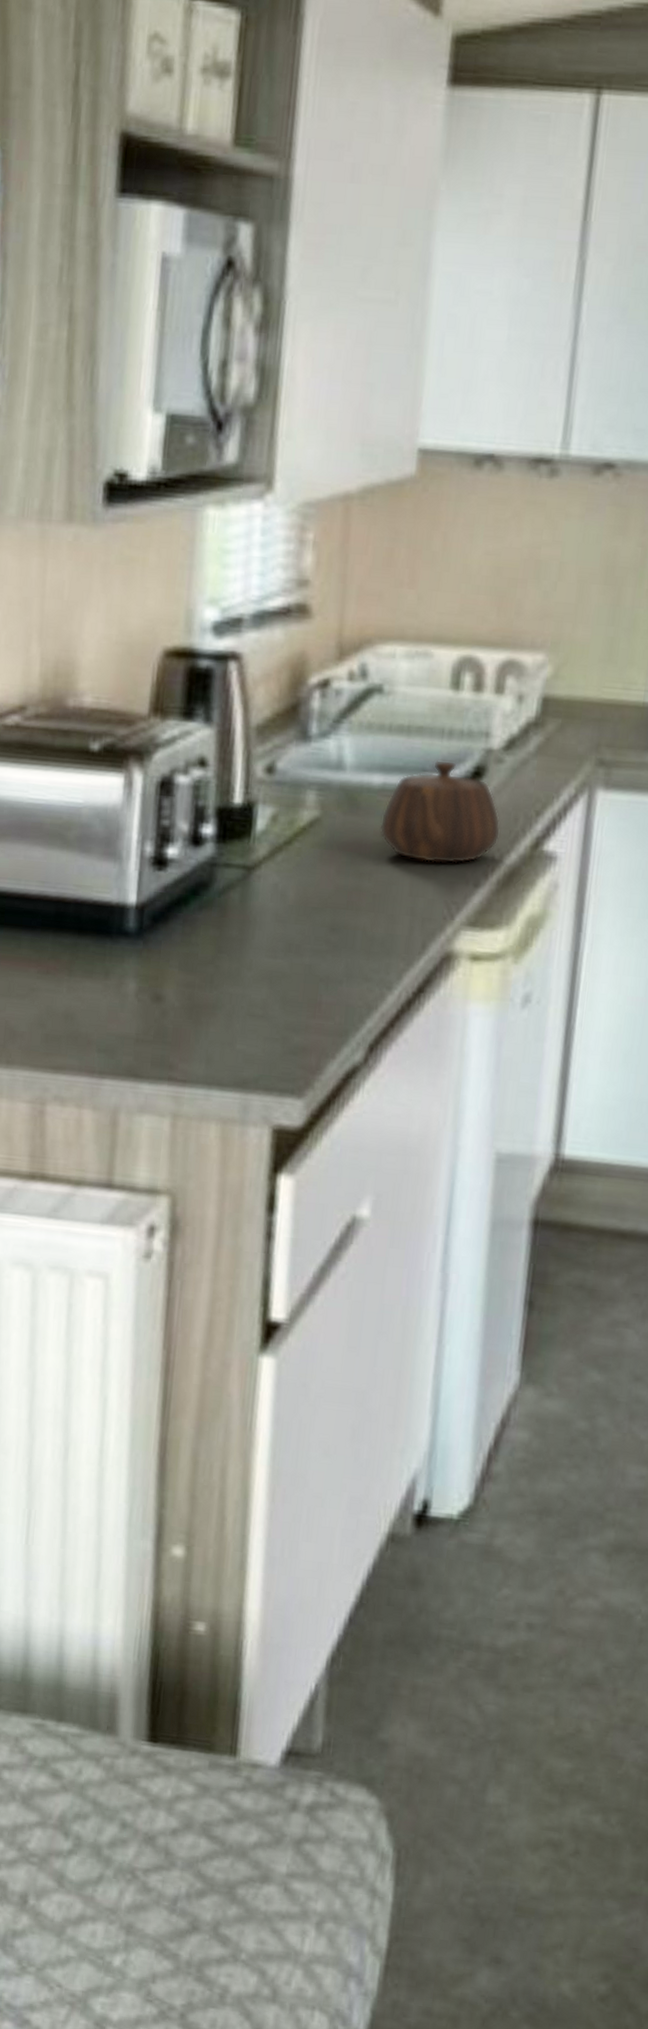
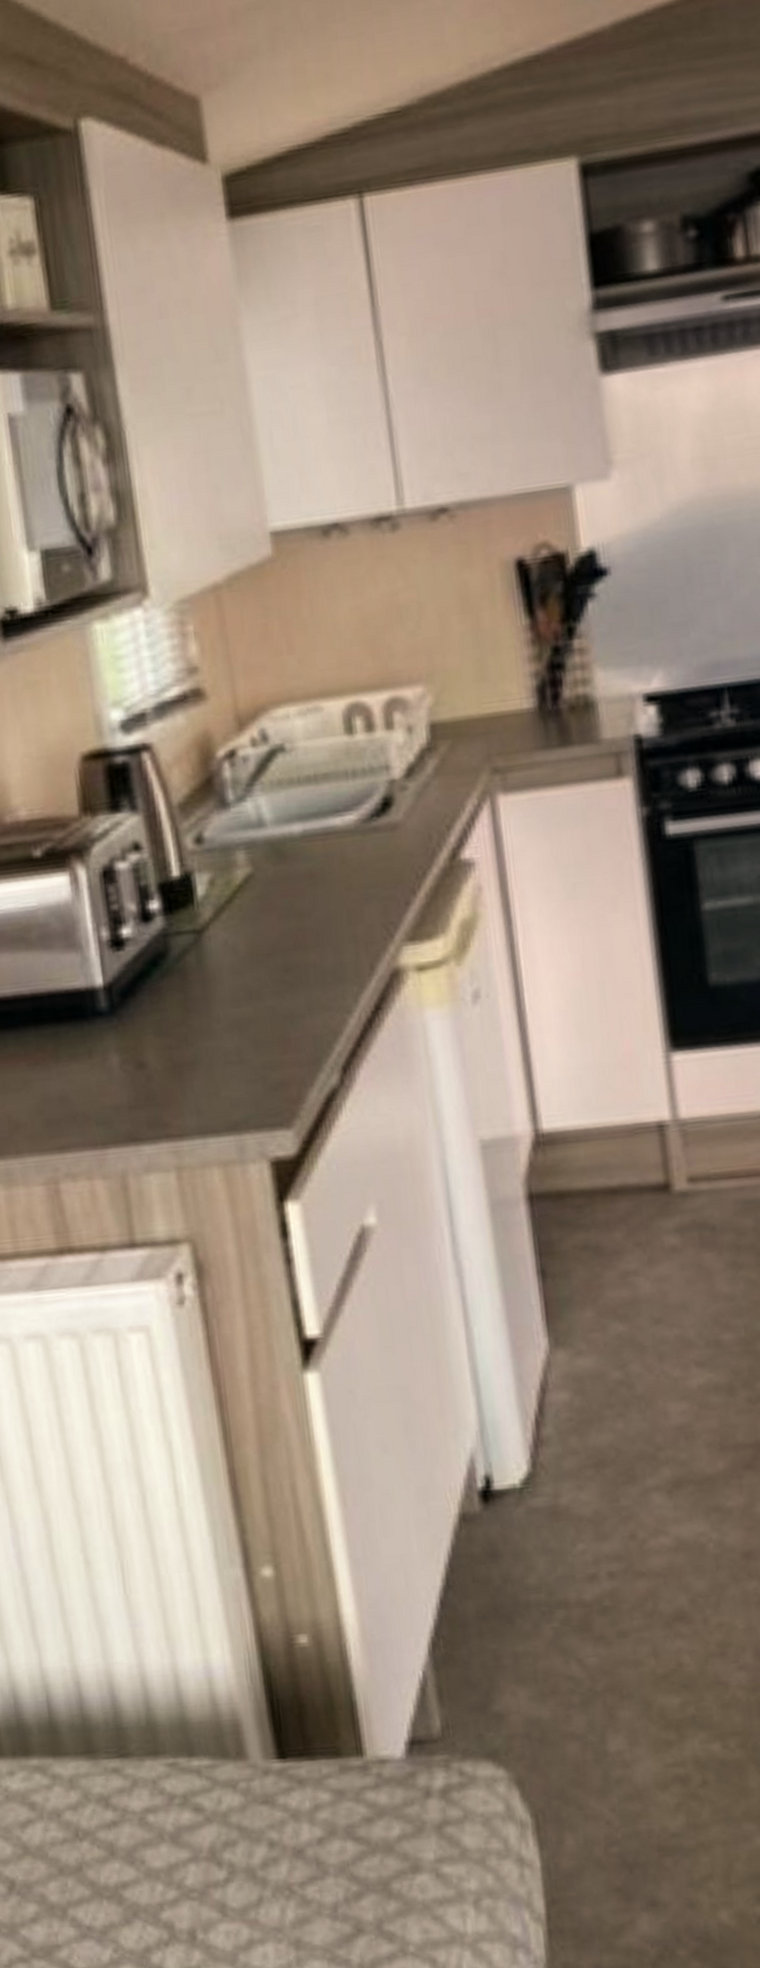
teapot: present [380,759,501,864] -> none [308,797,419,893]

